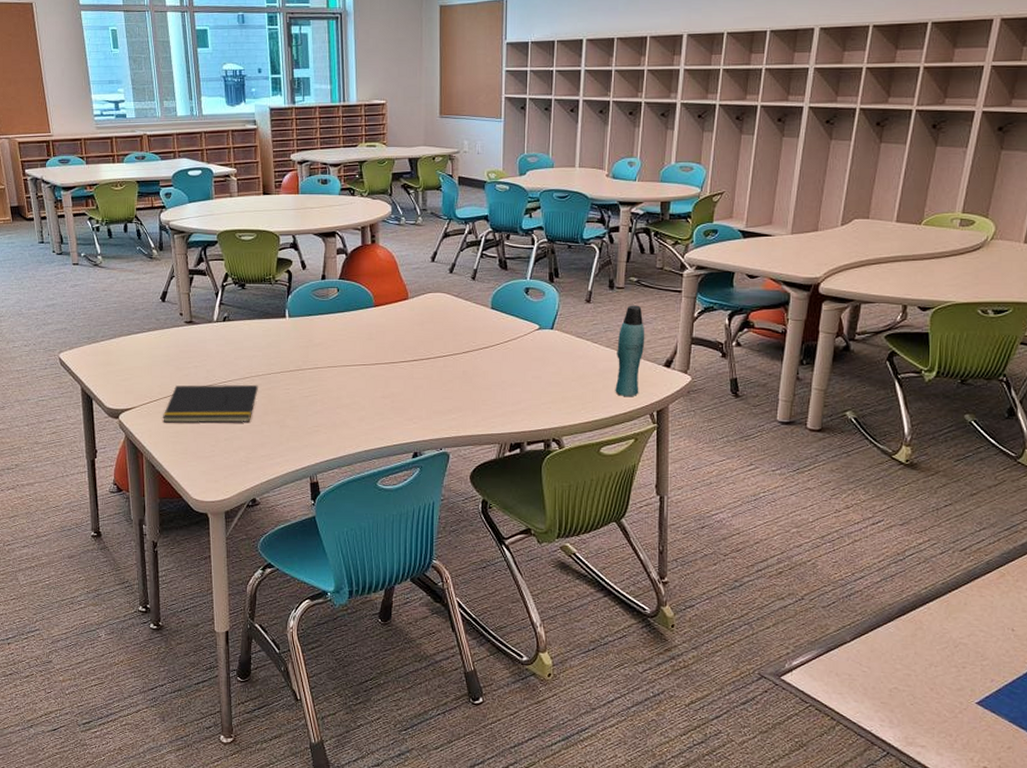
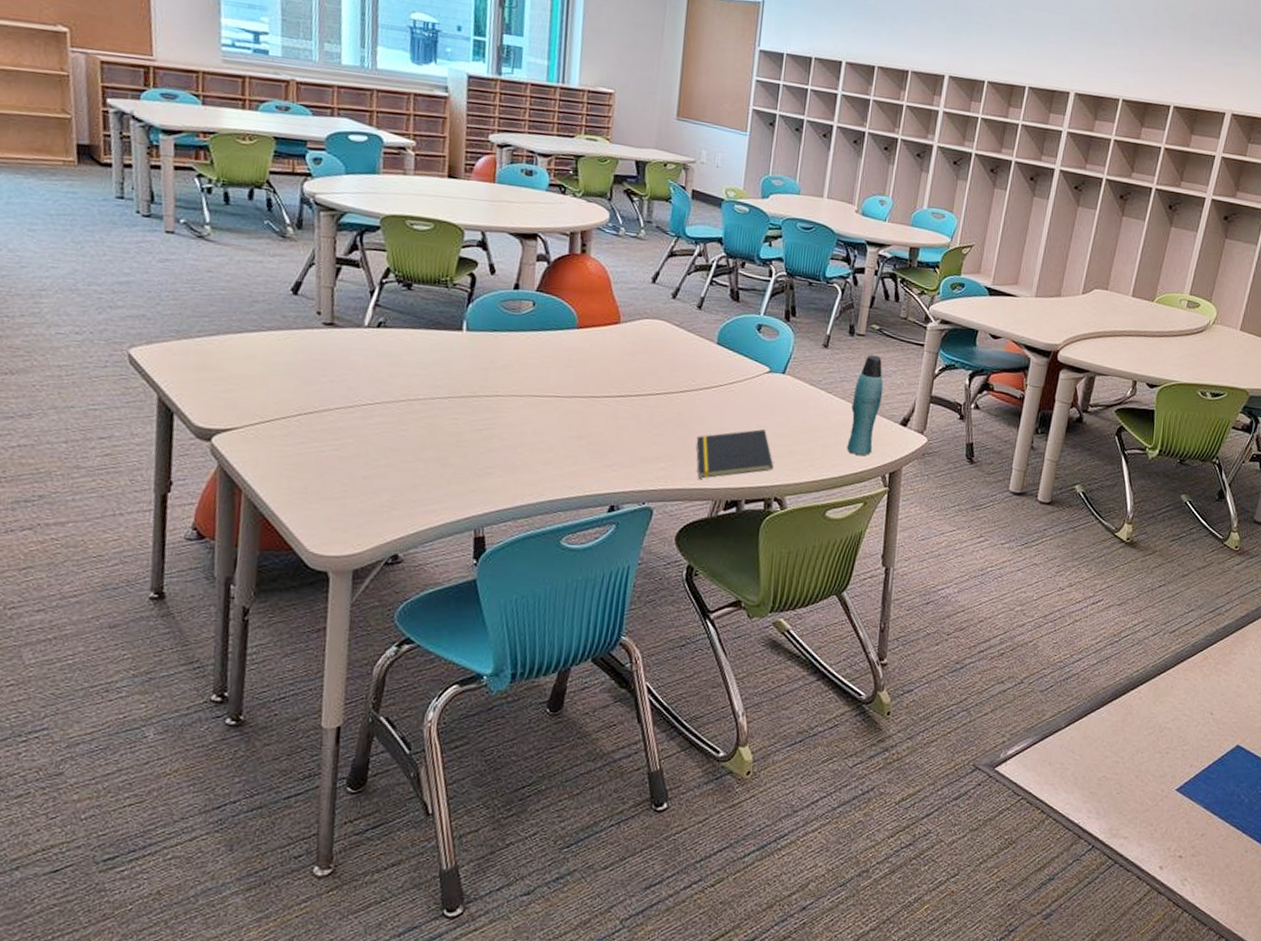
notepad: present [163,384,258,423] -> none [276,404,416,458]
notepad: none [481,380,550,426] -> present [696,429,774,479]

